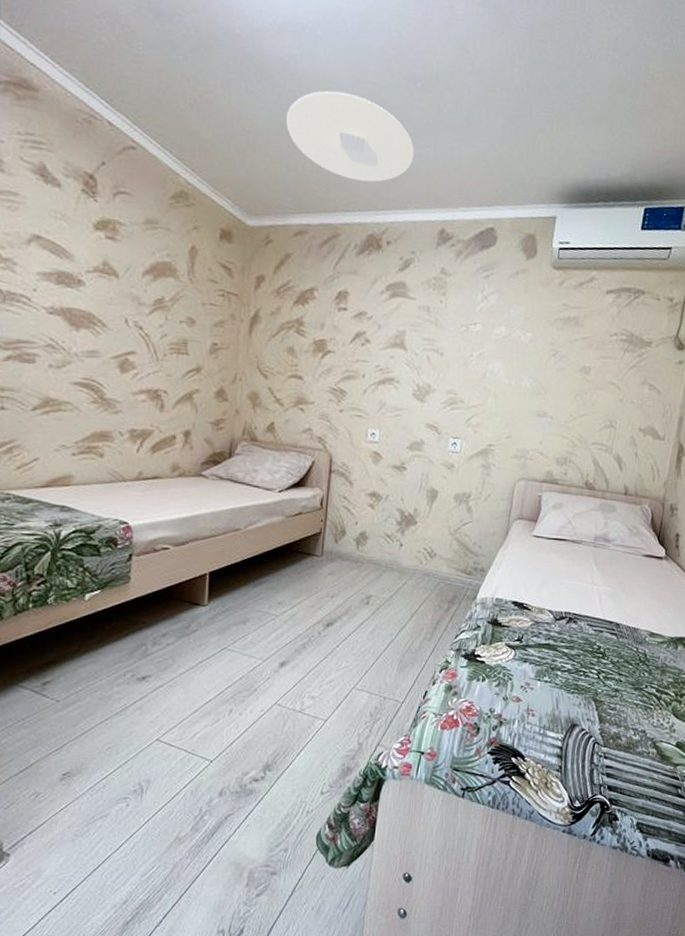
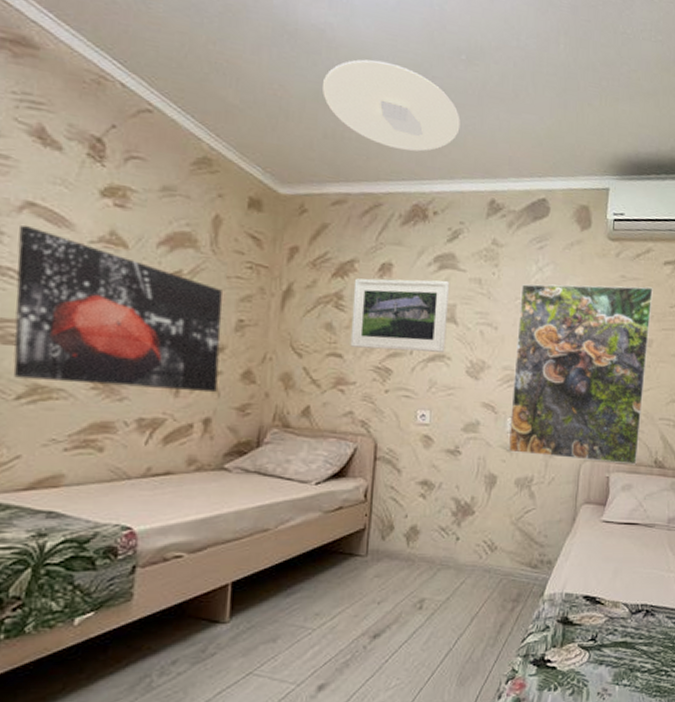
wall art: none [28,256,199,409] -> present [13,225,222,393]
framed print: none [309,306,401,376] -> present [350,278,450,353]
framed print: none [448,311,594,486] -> present [508,283,653,465]

